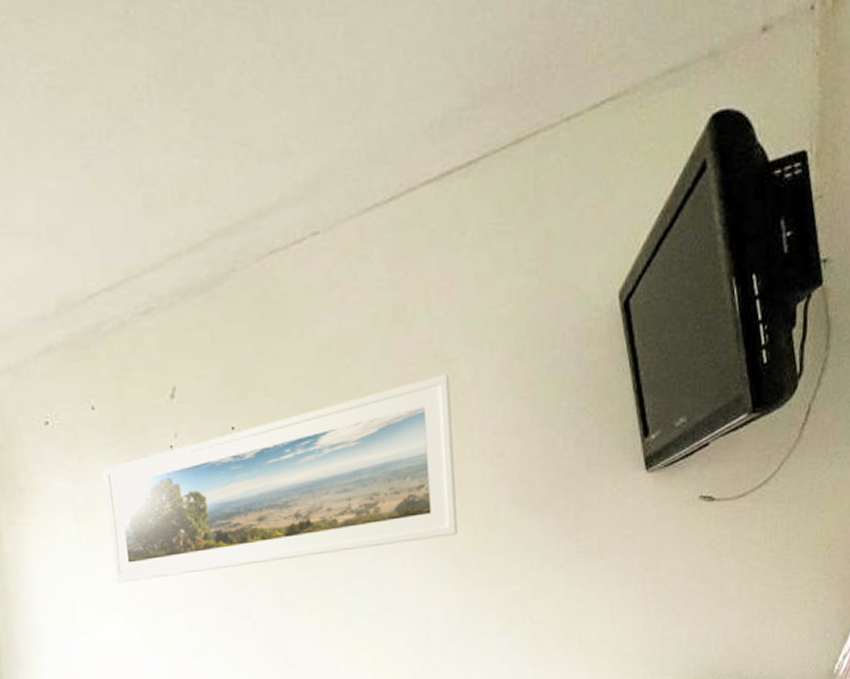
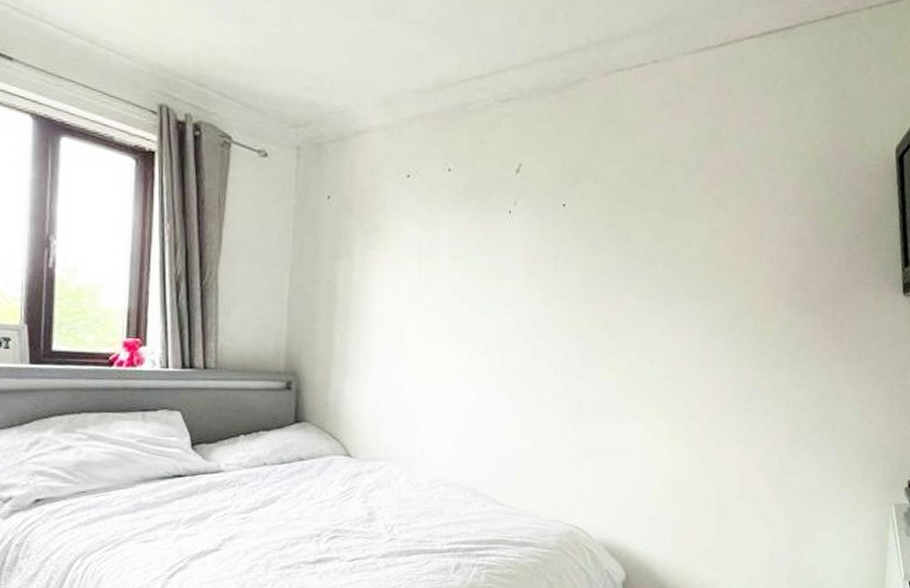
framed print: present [103,374,459,584] -> none [445,189,750,323]

